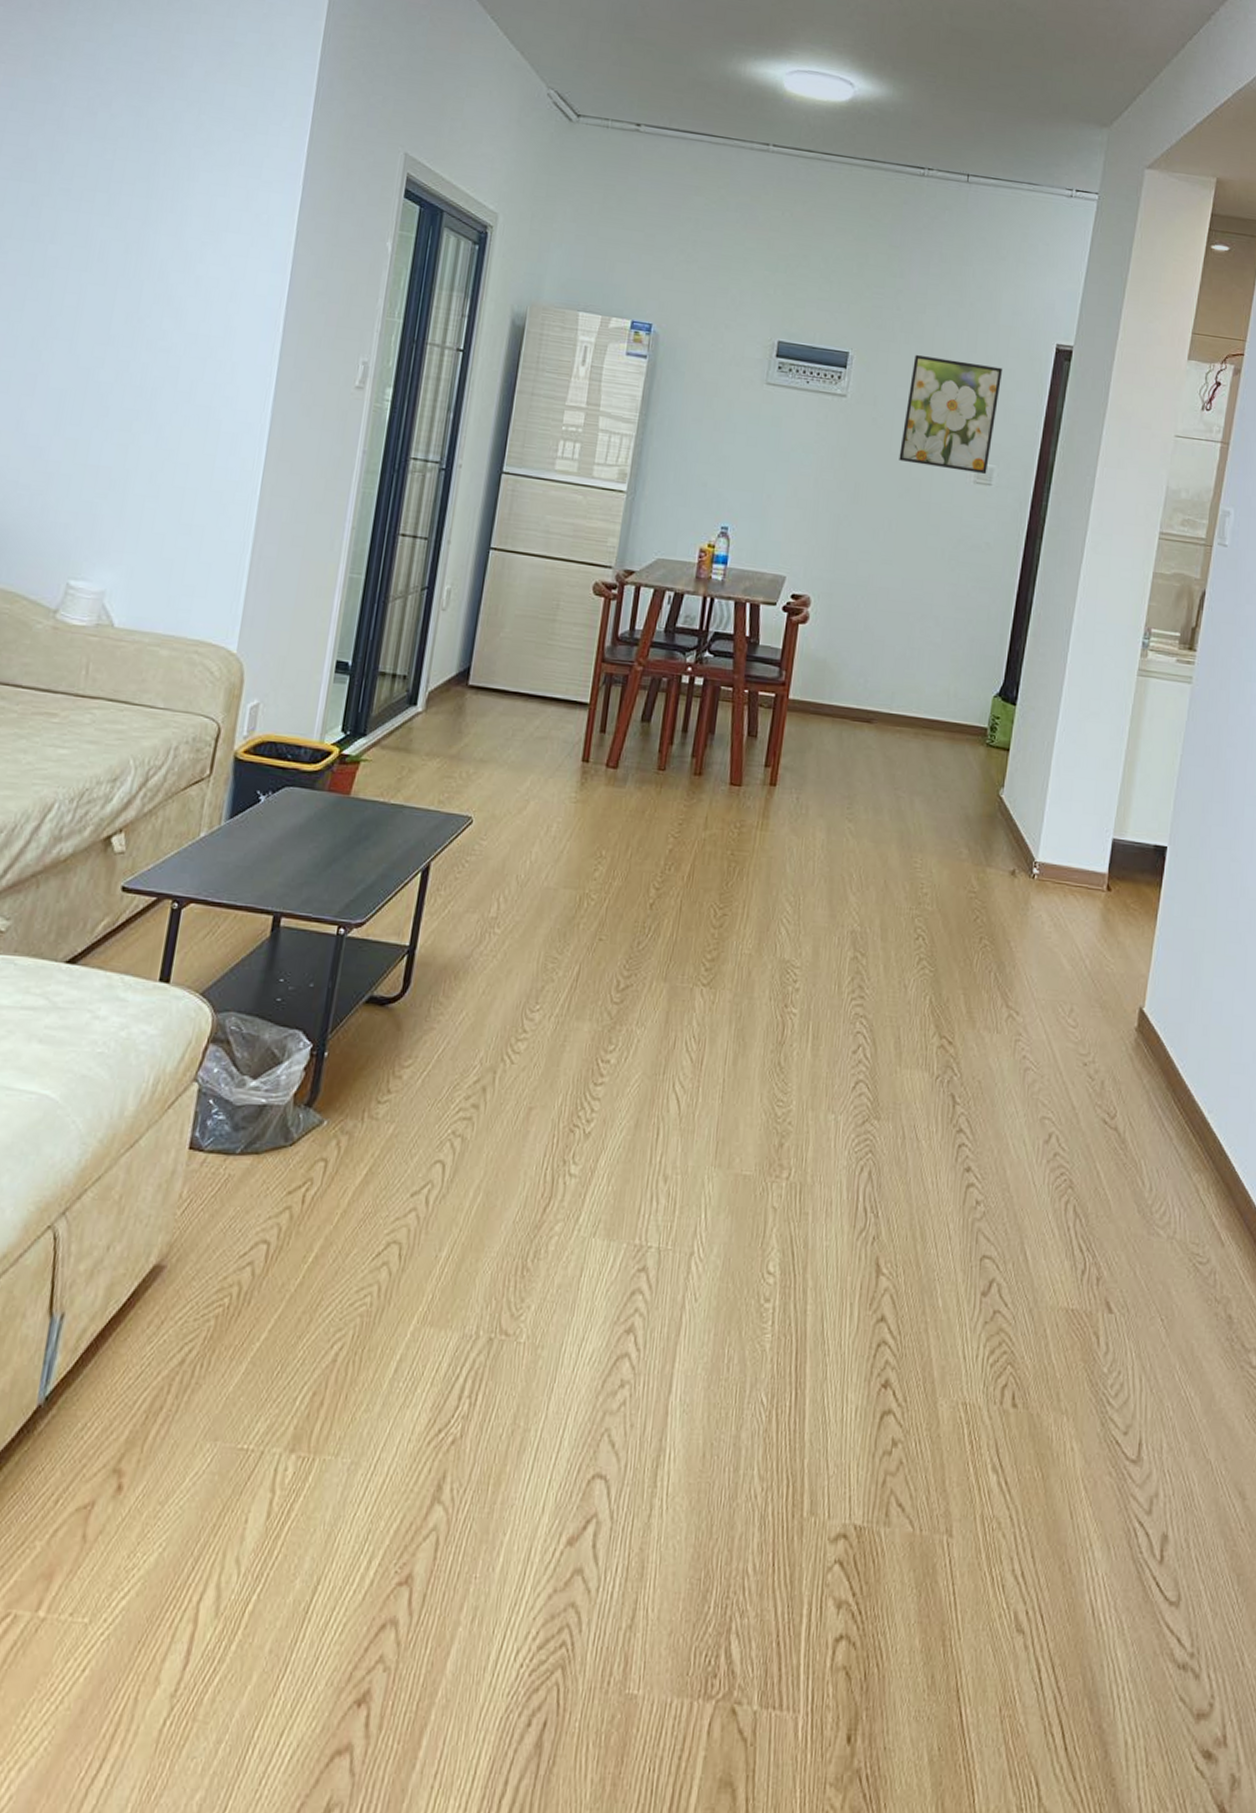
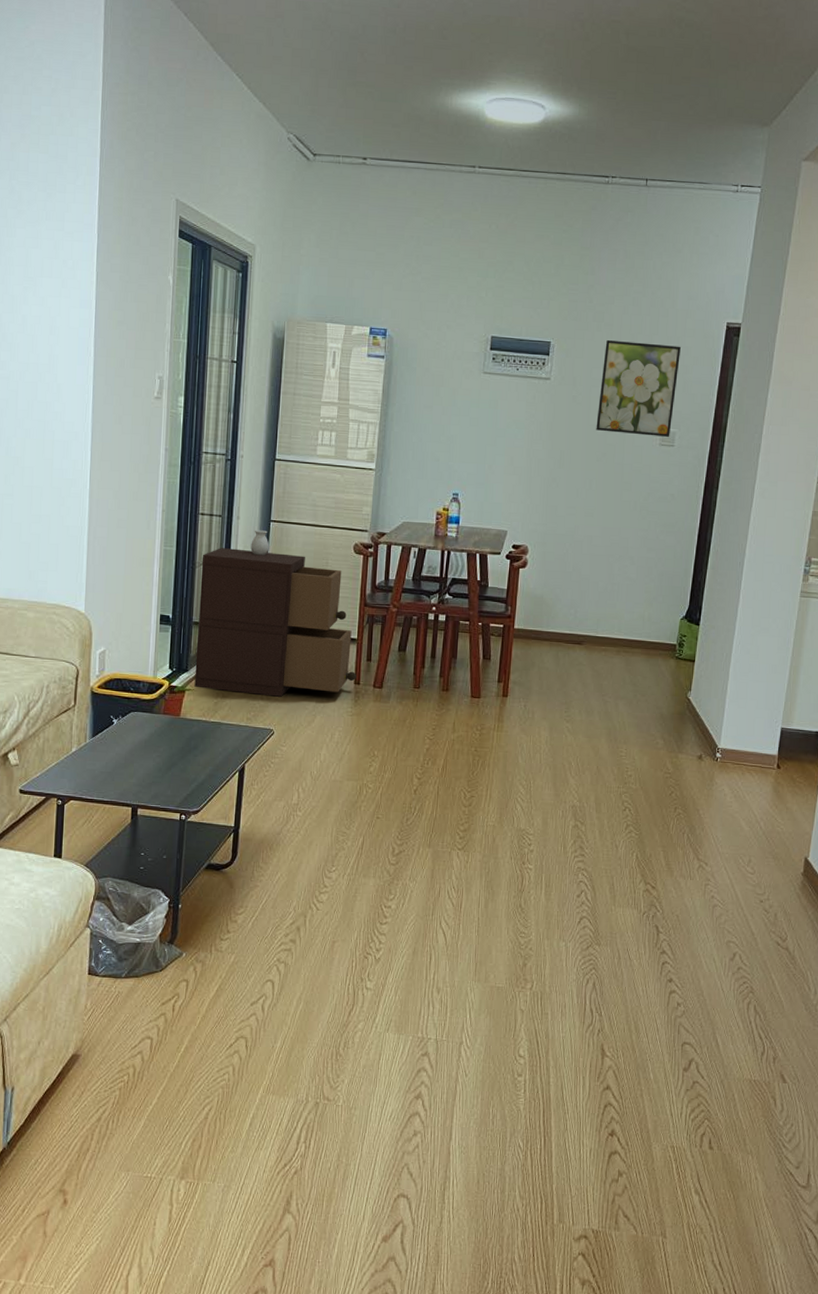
storage cabinet: none [373,558,586,775] -> present [194,530,356,697]

